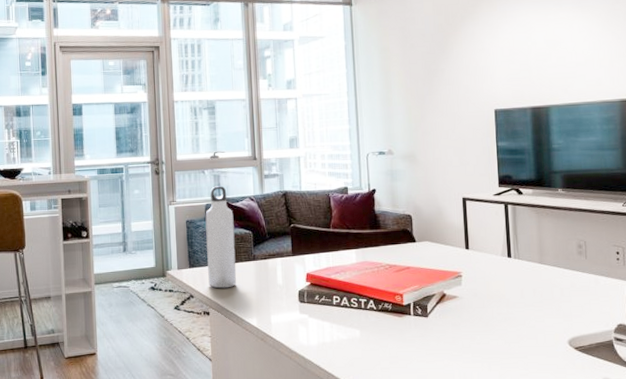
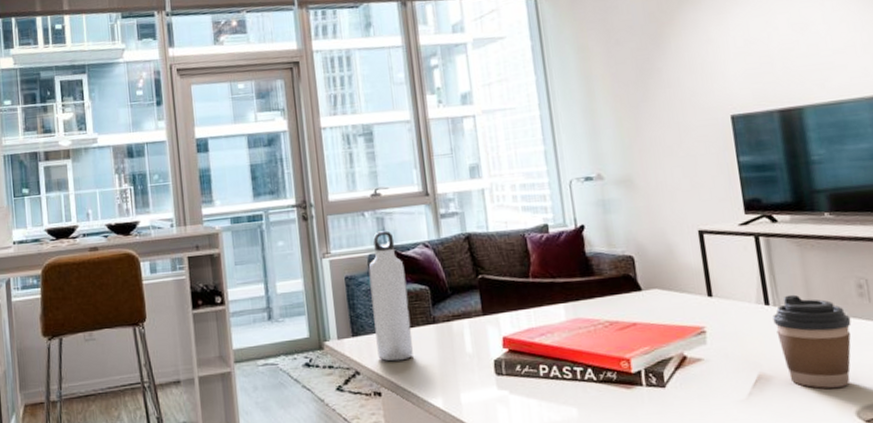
coffee cup: none [513,250,571,322] -> present [772,294,852,389]

